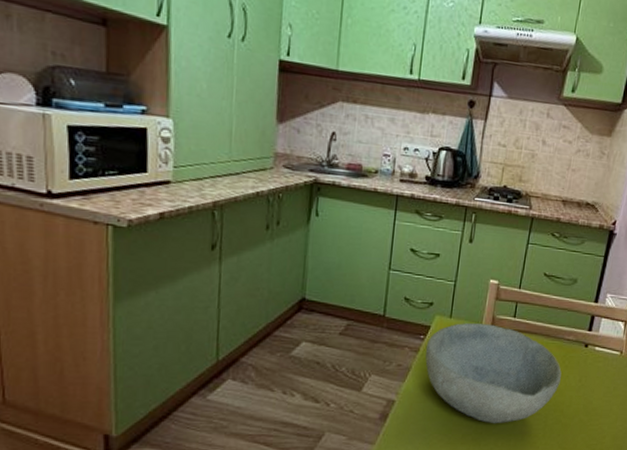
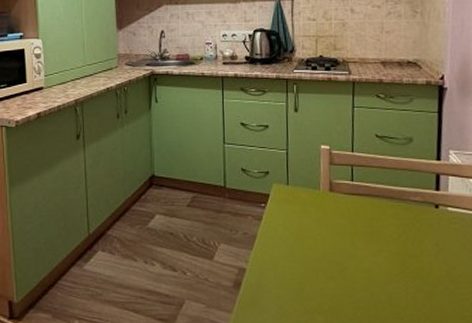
bowl: present [425,323,562,423] -> none [267,189,415,291]

